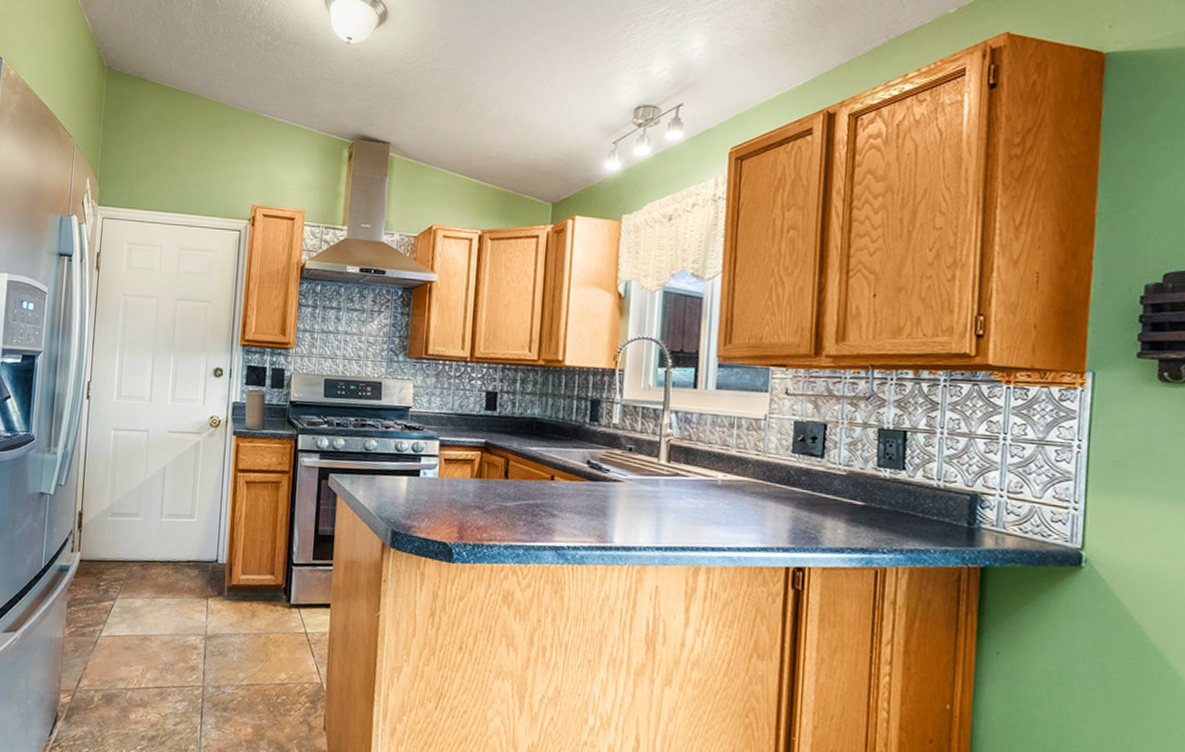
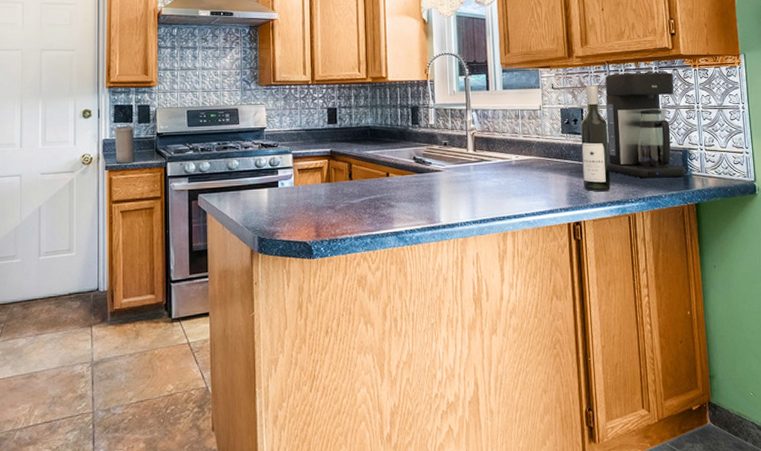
bottle: none [815,394,861,535] -> present [580,85,611,192]
coffee maker: none [854,382,972,530] -> present [605,72,686,179]

